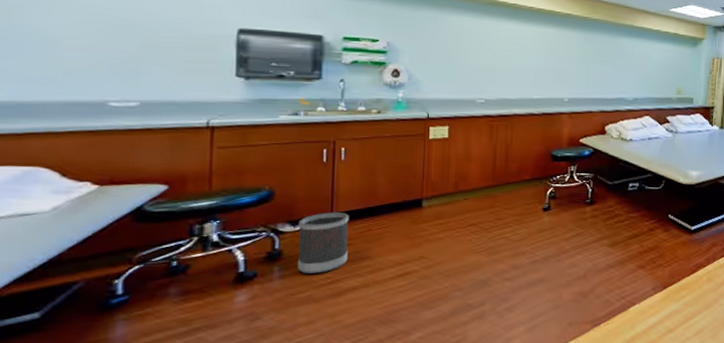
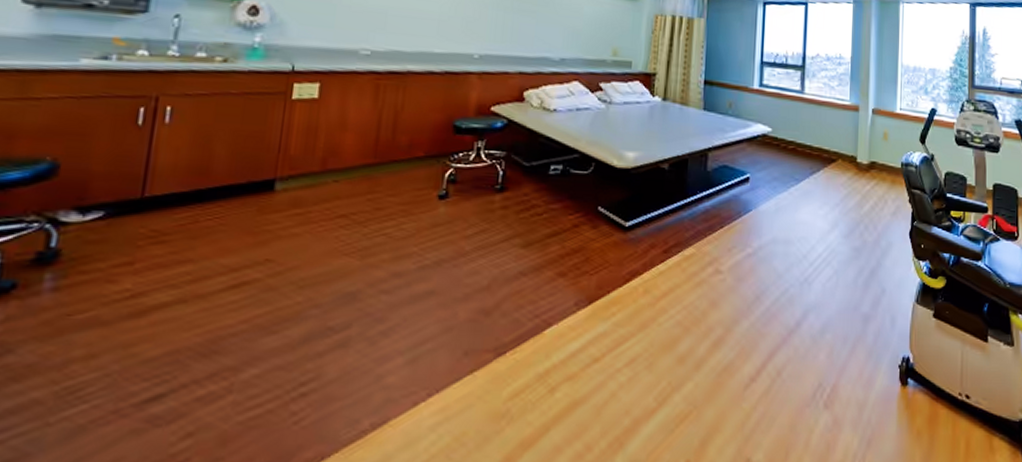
wastebasket: present [297,212,349,274] -> none [80,195,168,284]

